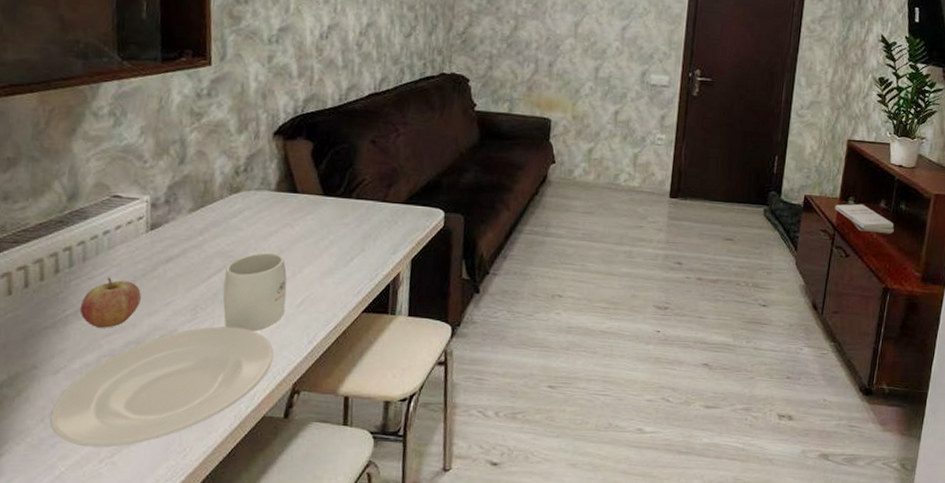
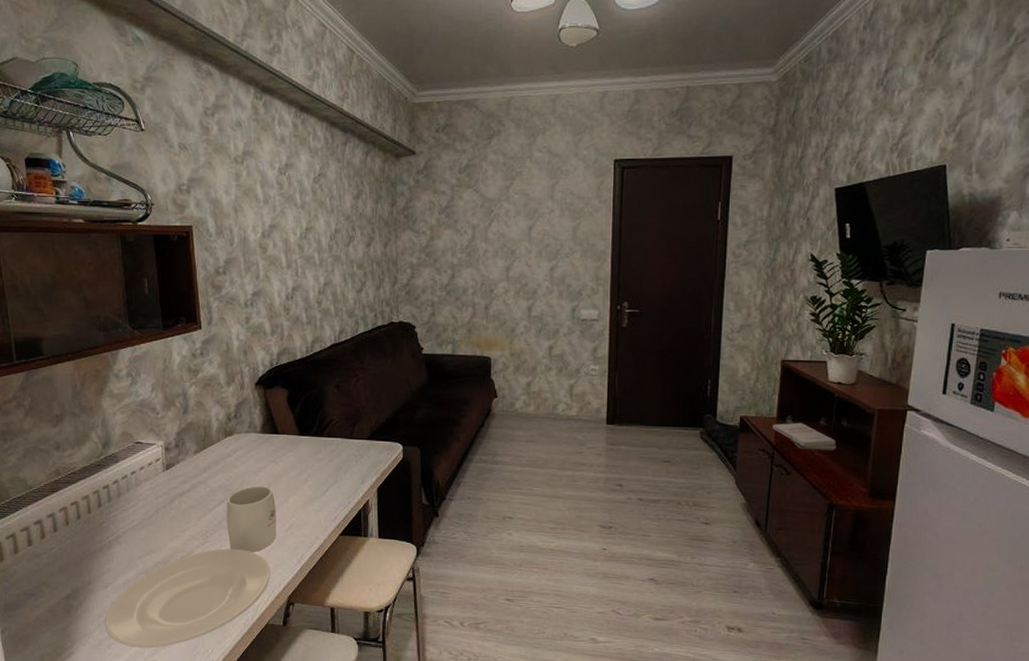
fruit: present [79,277,141,328] -> none [119,509,164,551]

